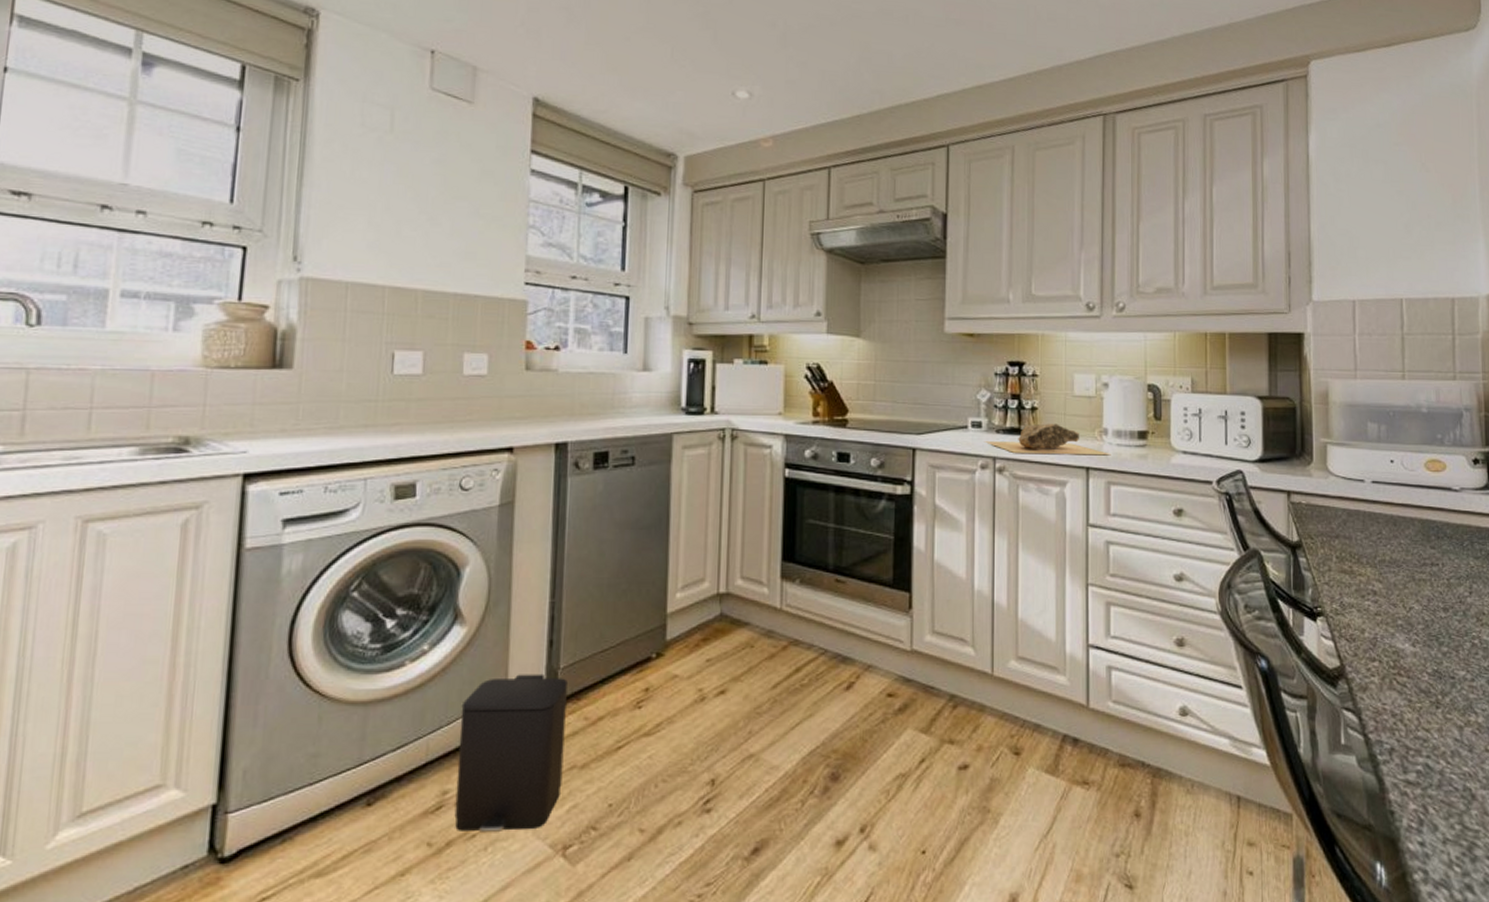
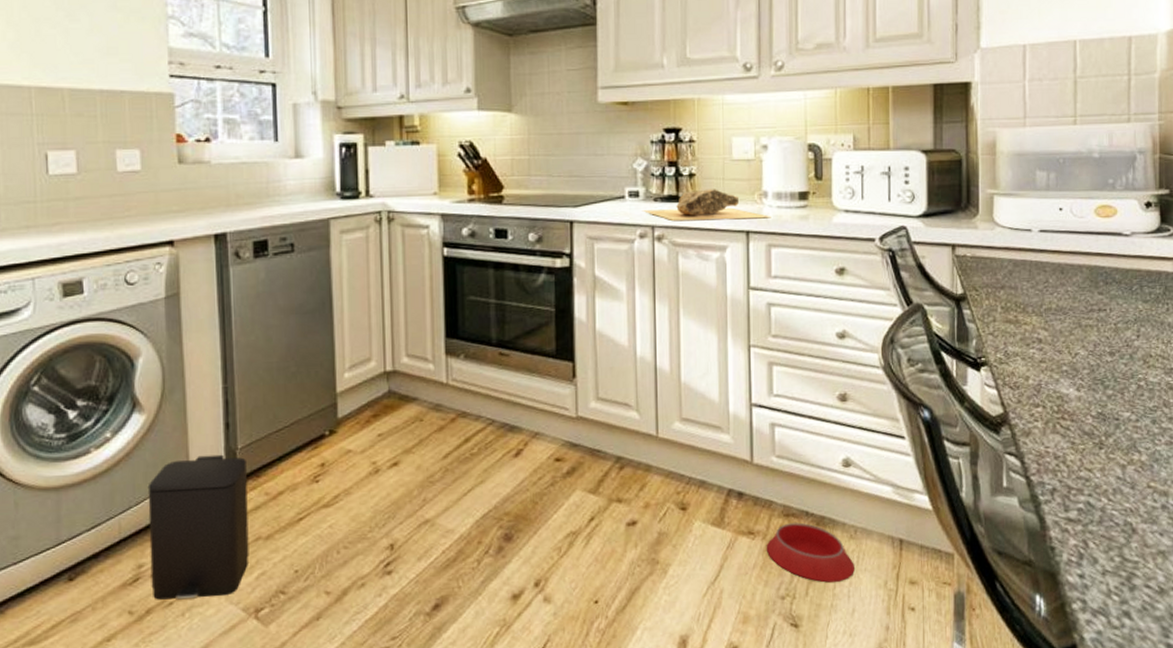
pet bowl: none [1101,774,1191,840] -> present [766,522,854,583]

